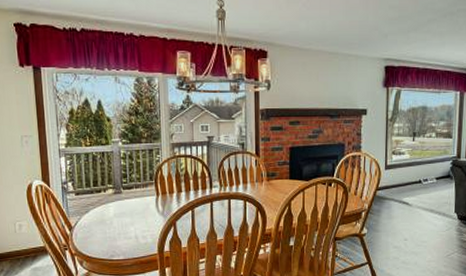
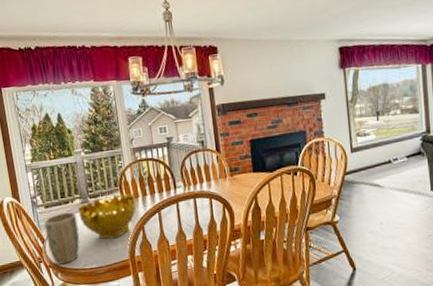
plant pot: none [73,201,109,253] -> present [44,212,80,265]
decorative bowl: none [110,187,170,232] -> present [78,193,137,239]

